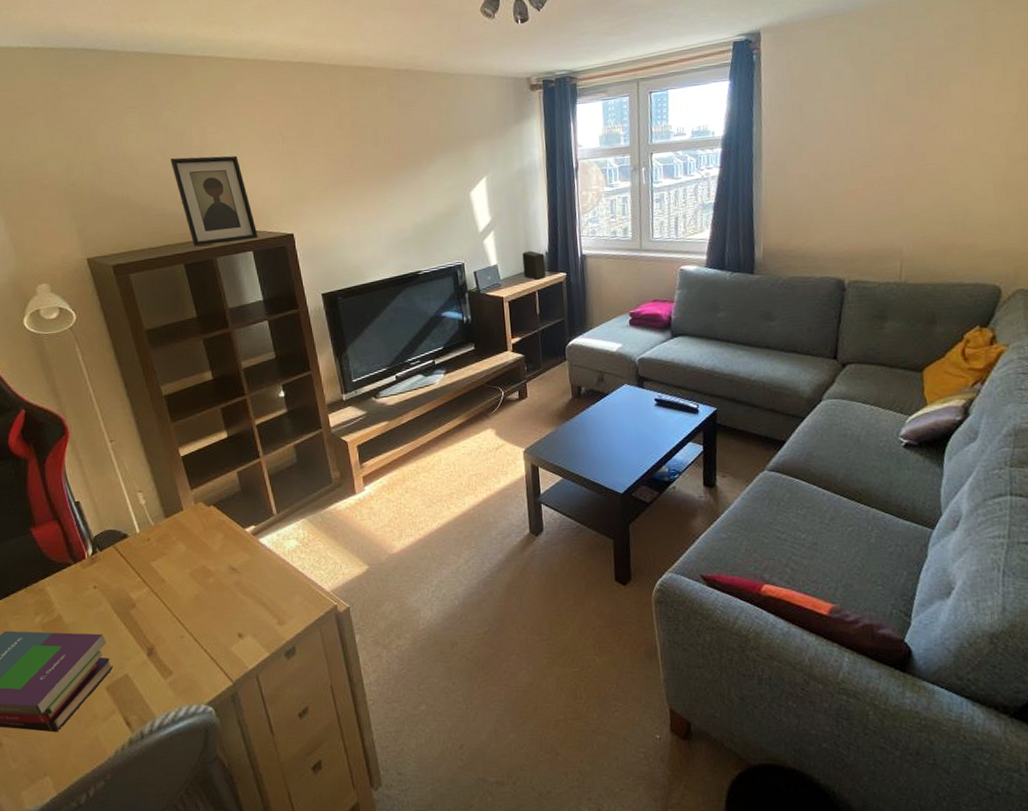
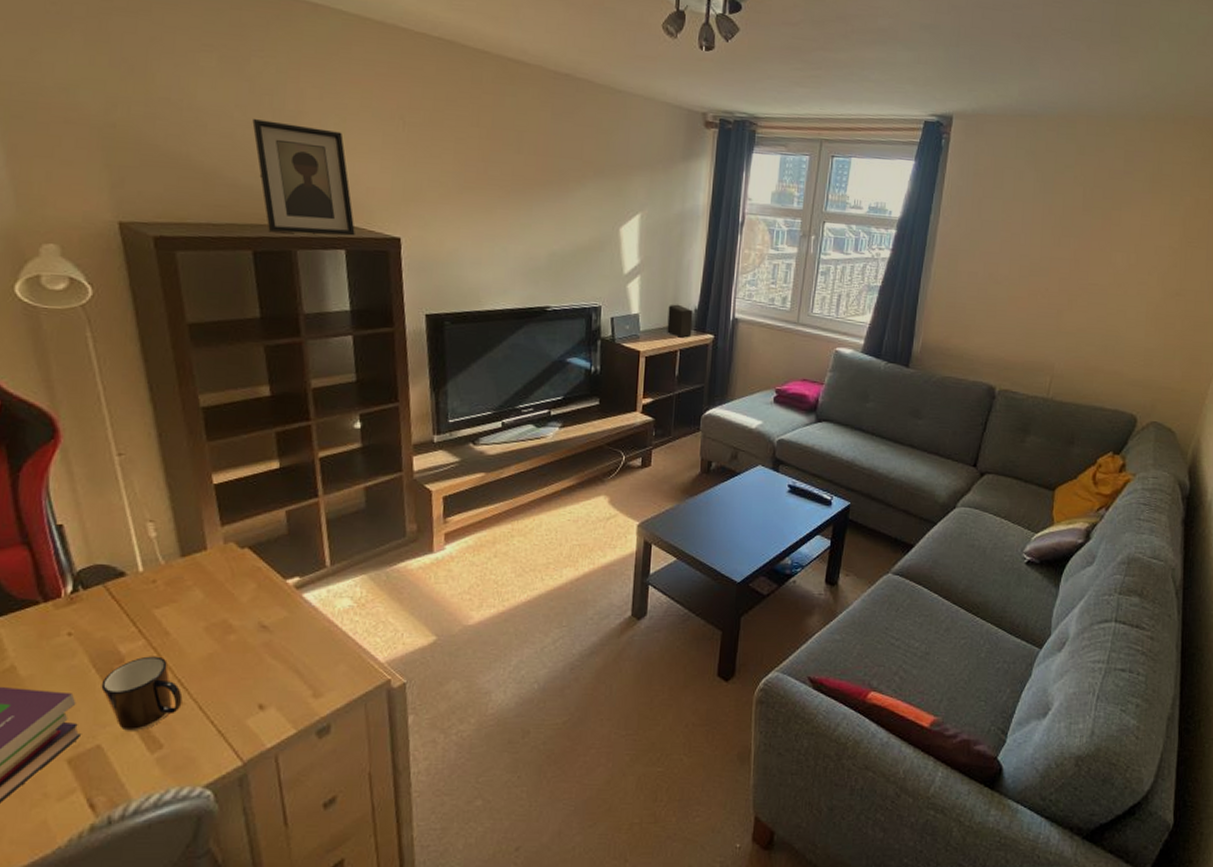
mug: none [122,600,182,663] -> present [101,656,183,733]

